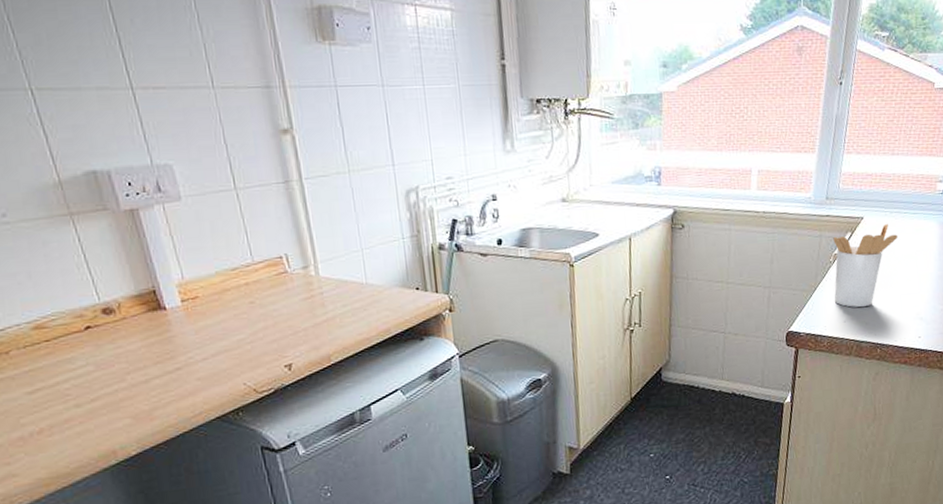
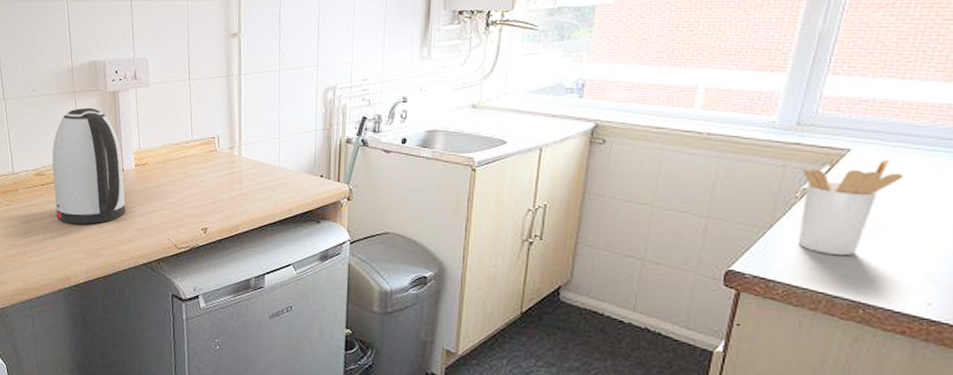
kettle: none [52,232,179,385] -> present [52,107,126,224]

